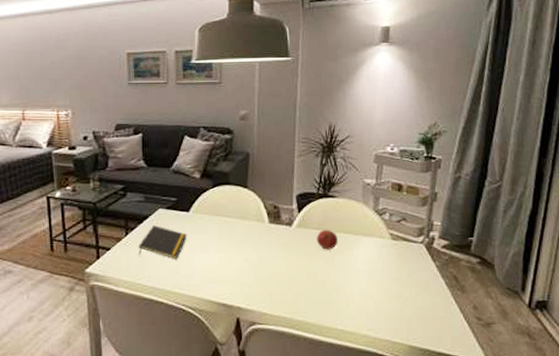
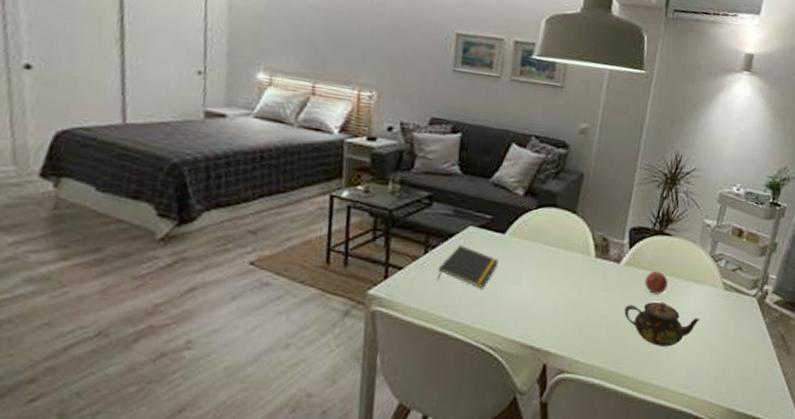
teapot: none [301,256,373,295] -> present [624,301,701,347]

